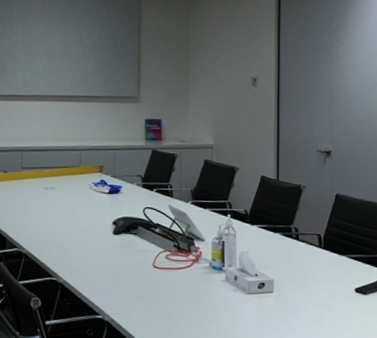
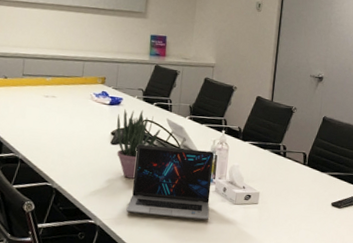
potted plant: none [117,197,163,270] -> present [116,109,161,179]
laptop: none [134,234,222,313] -> present [126,145,214,221]

